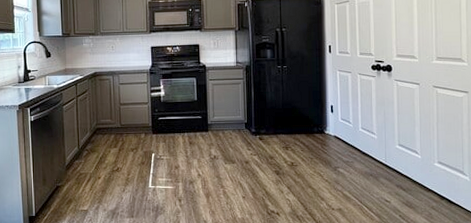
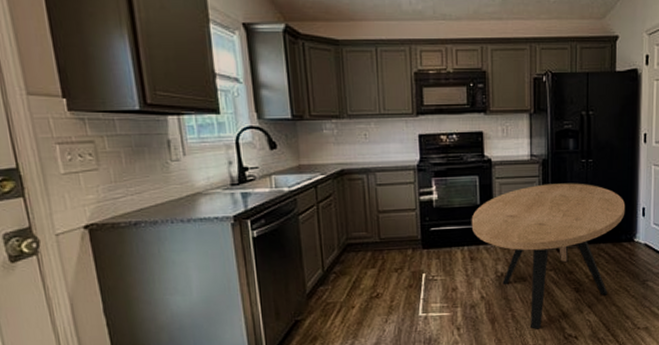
dining table: none [190,84,316,205] -> present [471,183,626,329]

